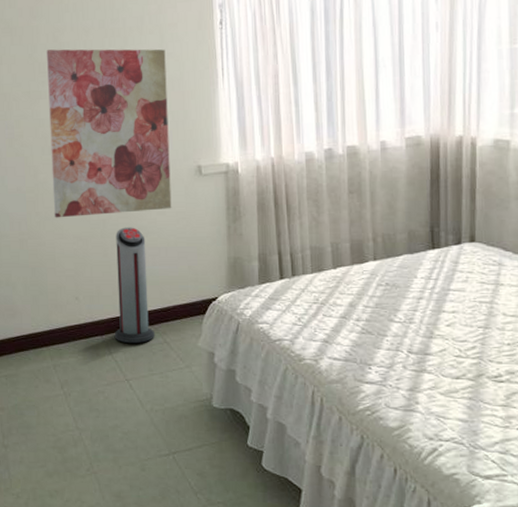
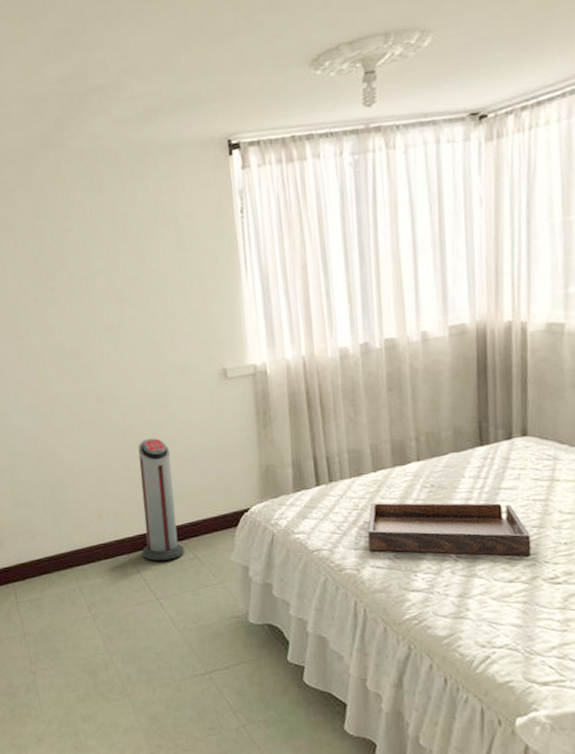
wall art: present [47,49,172,218] -> none [53,244,197,433]
serving tray: none [327,297,477,355] -> present [368,502,532,556]

